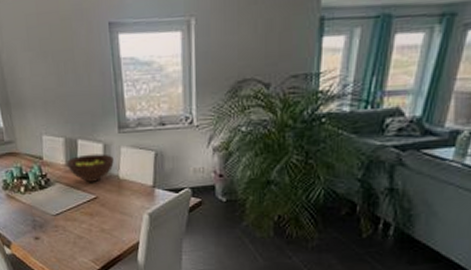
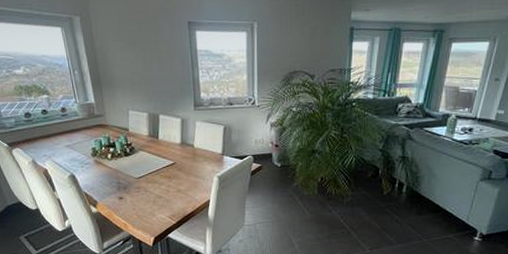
fruit bowl: present [67,154,114,182] -> none [150,127,190,150]

